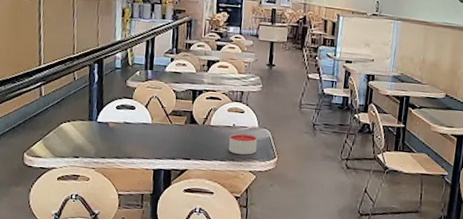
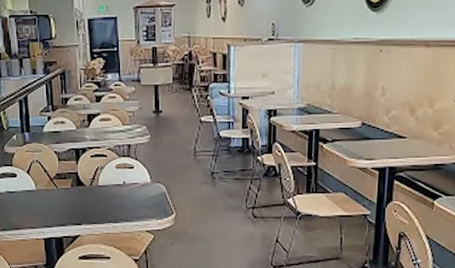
candle: present [228,133,258,155] -> none [120,191,152,215]

